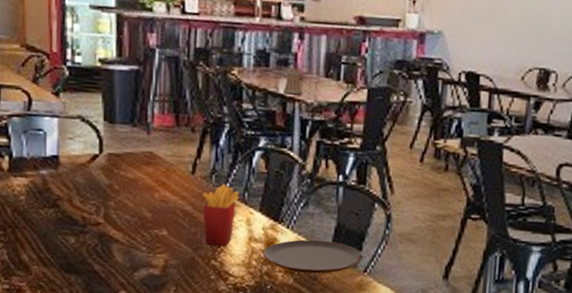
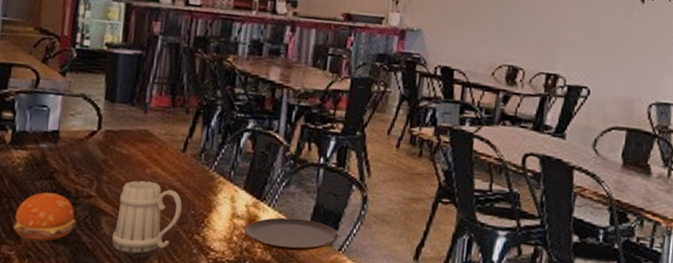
burger: none [22,220,87,272] -> present [13,192,77,242]
beer mug: none [125,205,196,282] -> present [111,180,182,254]
french fries: present [202,184,240,246] -> none [190,162,227,221]
beer mug: present [283,69,302,95] -> none [273,58,291,82]

